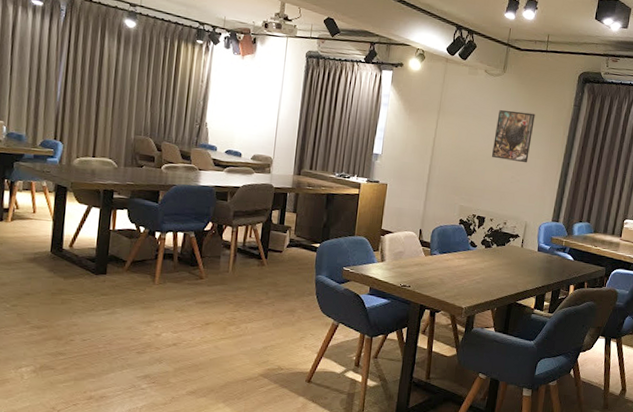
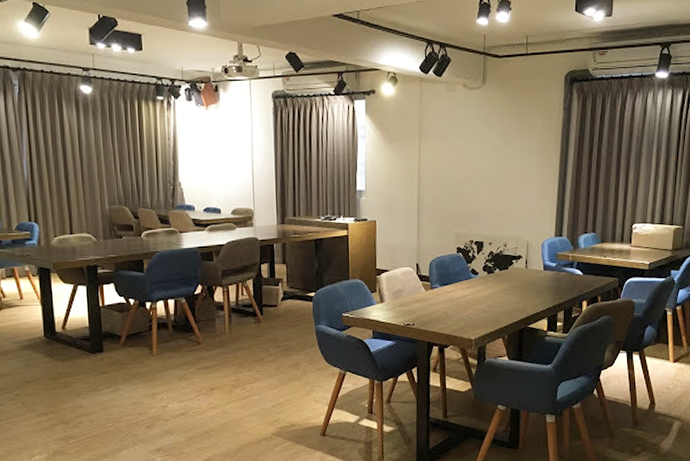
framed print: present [491,109,535,163] -> none [481,124,523,179]

